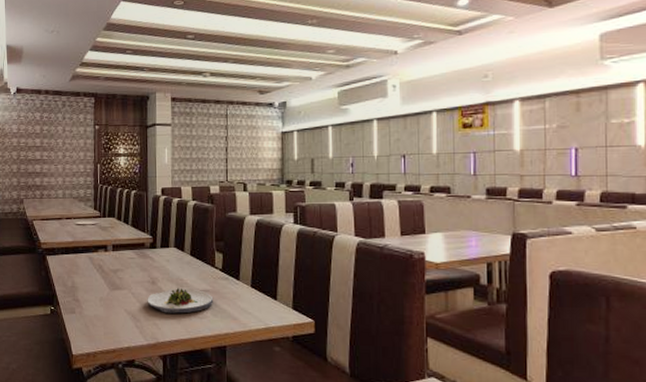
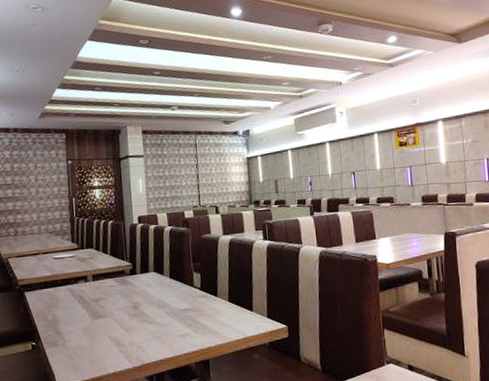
salad plate: present [147,287,214,314] -> none [130,309,195,335]

